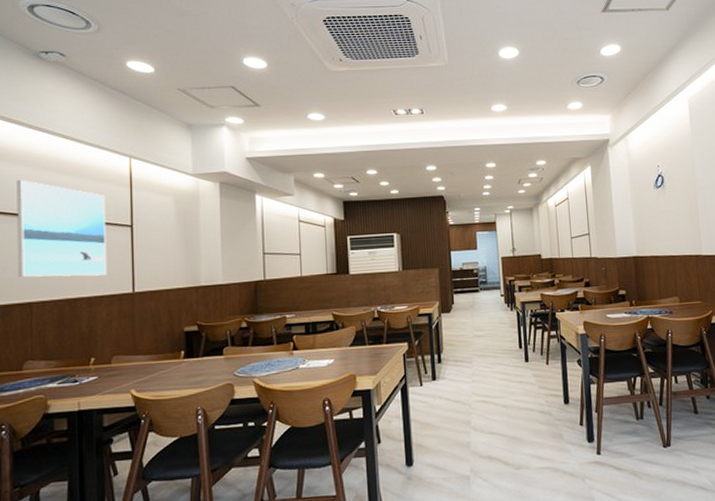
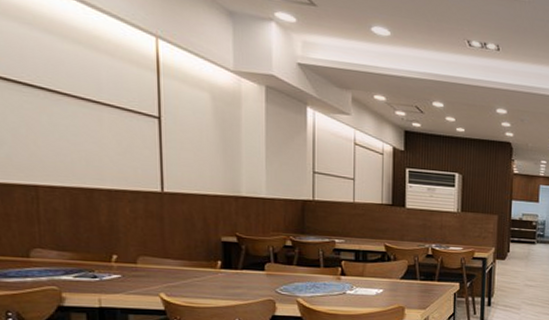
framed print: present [16,179,107,277] -> none [9,38,130,168]

